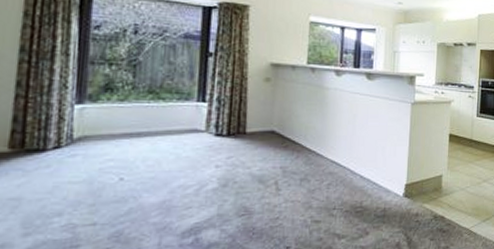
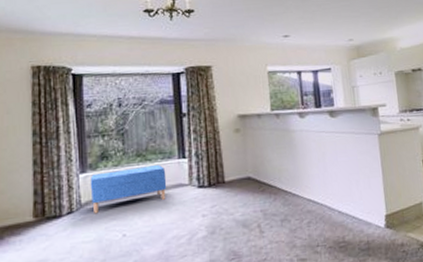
bench: none [86,105,181,152] -> present [90,165,167,214]

